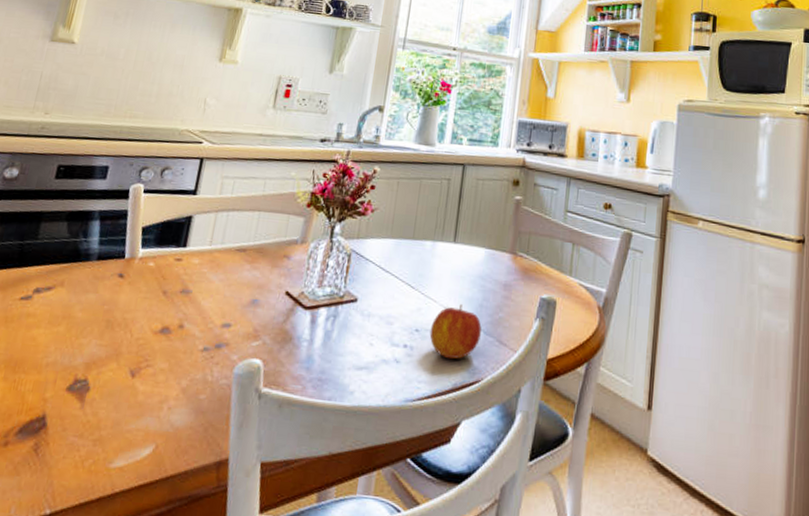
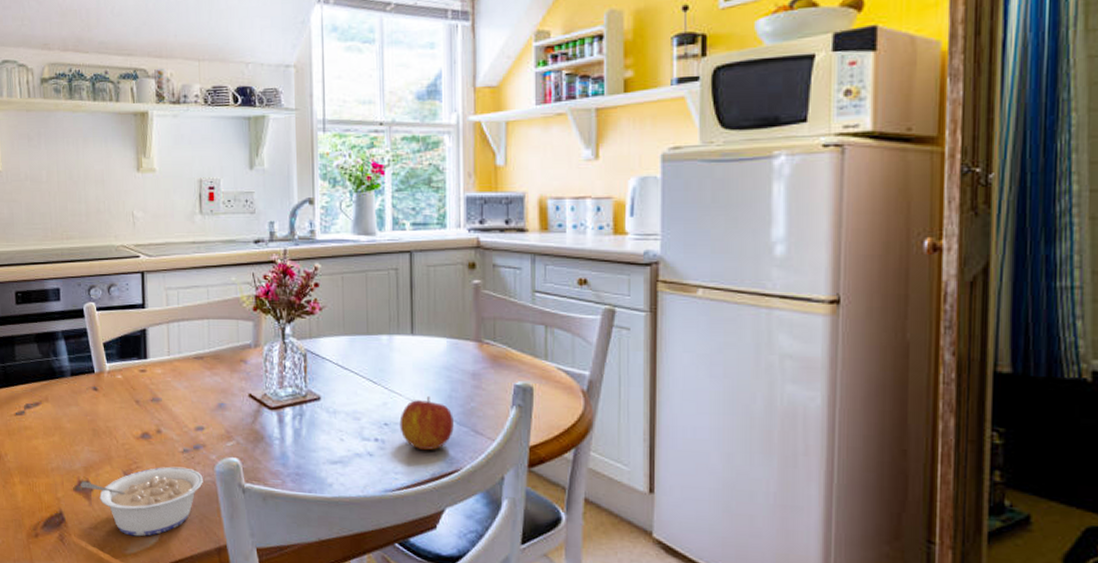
legume: none [76,366,219,447] -> present [81,466,203,537]

